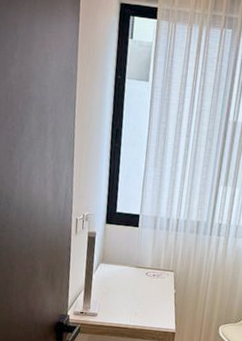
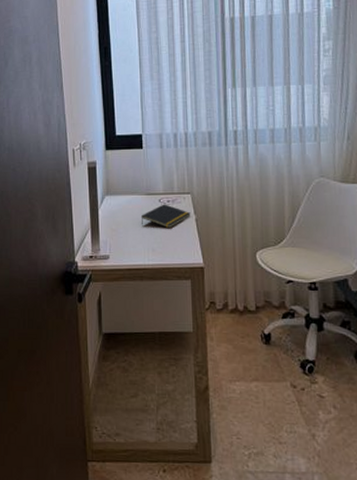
notepad: none [128,277,172,298] -> present [140,204,191,229]

